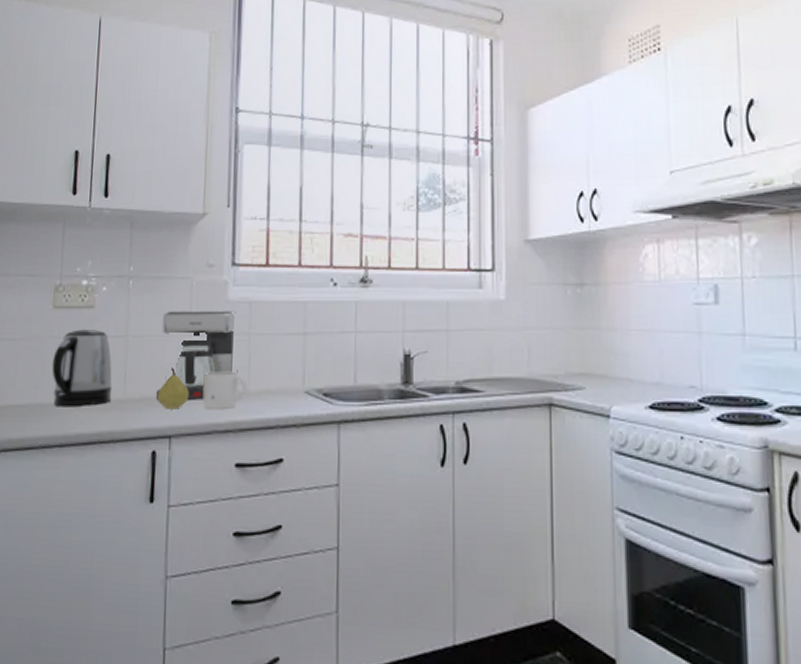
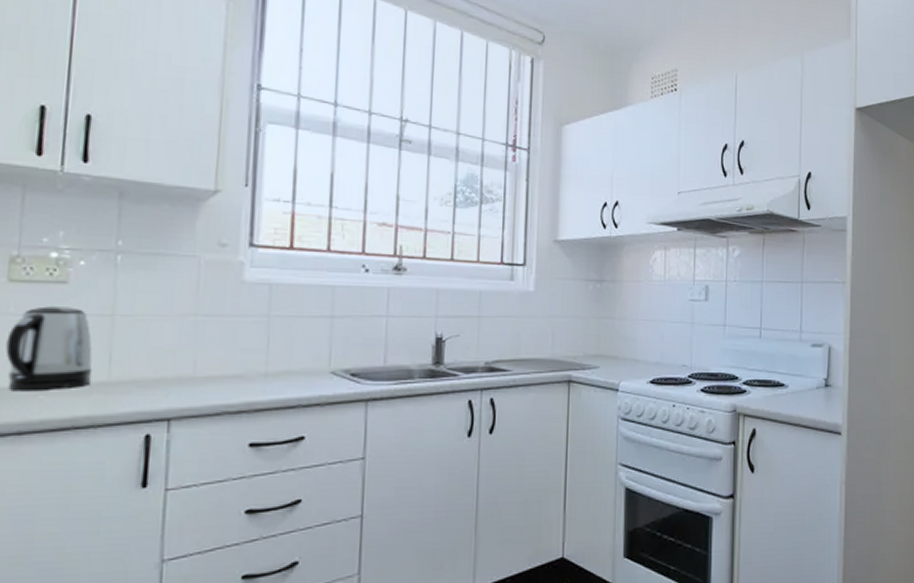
coffee maker: present [155,312,236,401] -> none [150,291,253,383]
fruit: present [157,367,189,409] -> none [152,348,194,391]
mug: present [202,371,247,410] -> none [210,352,265,391]

